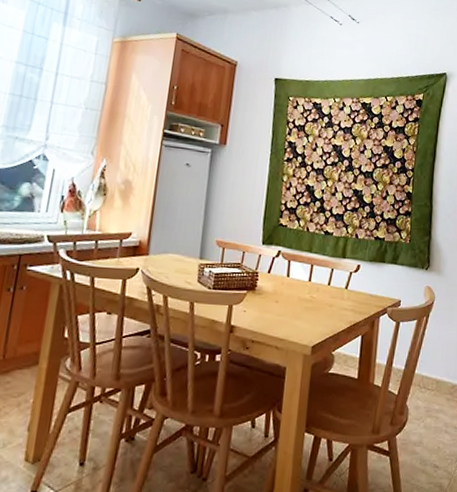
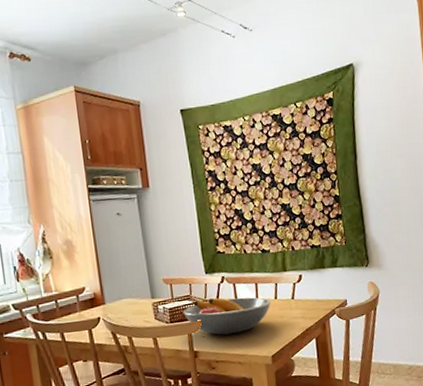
fruit bowl: none [229,270,323,314] -> present [182,297,271,335]

